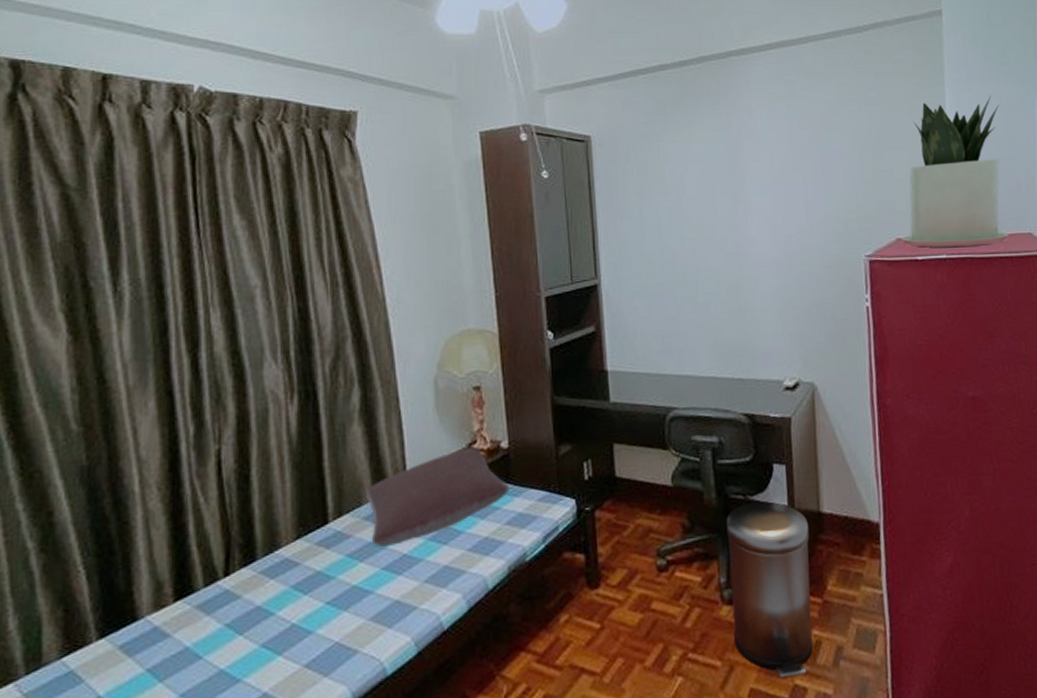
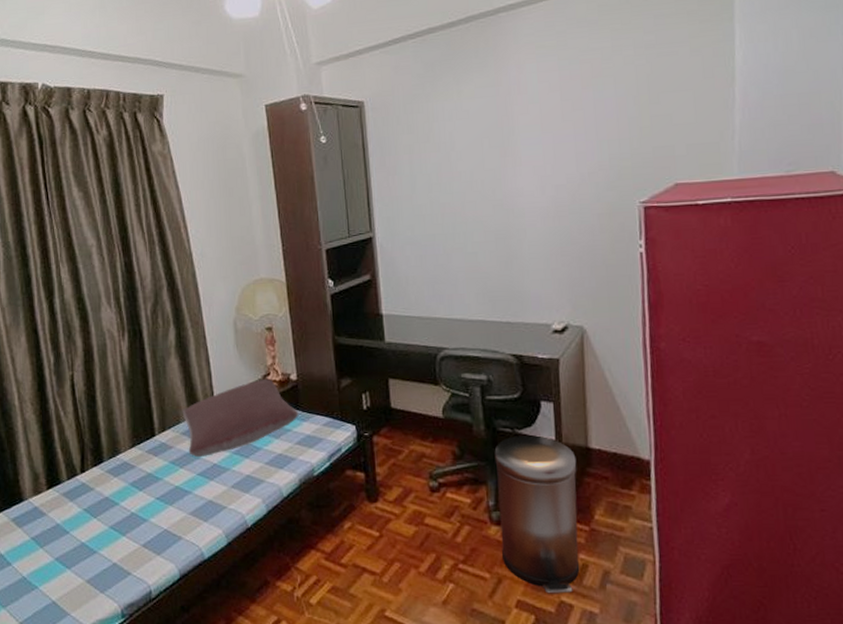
planter: present [901,96,1009,248] -> none [680,27,807,192]

